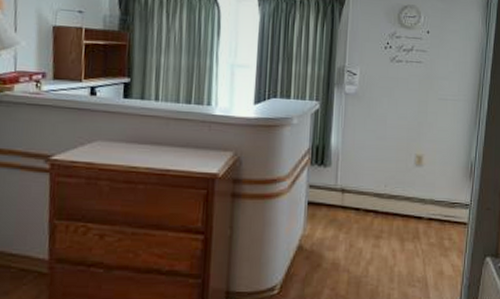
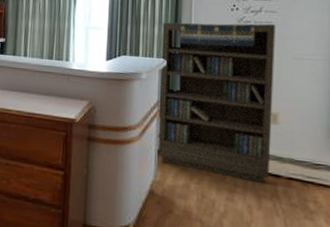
bookcase: none [307,60,425,226] -> present [157,22,276,183]

